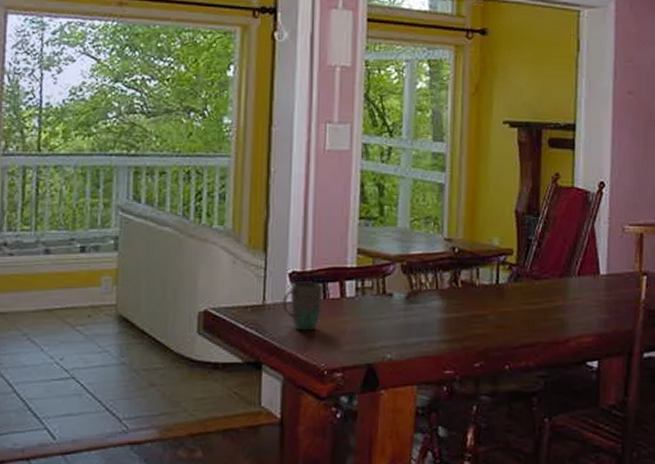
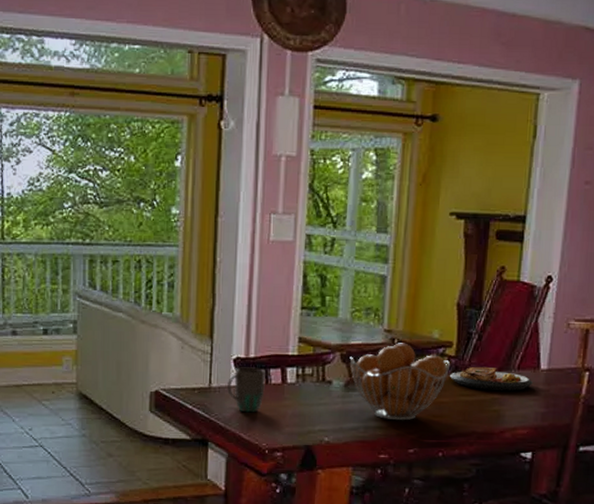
fruit basket: none [410,251,512,333] -> present [349,343,451,421]
plate: none [512,273,595,298] -> present [450,366,534,391]

